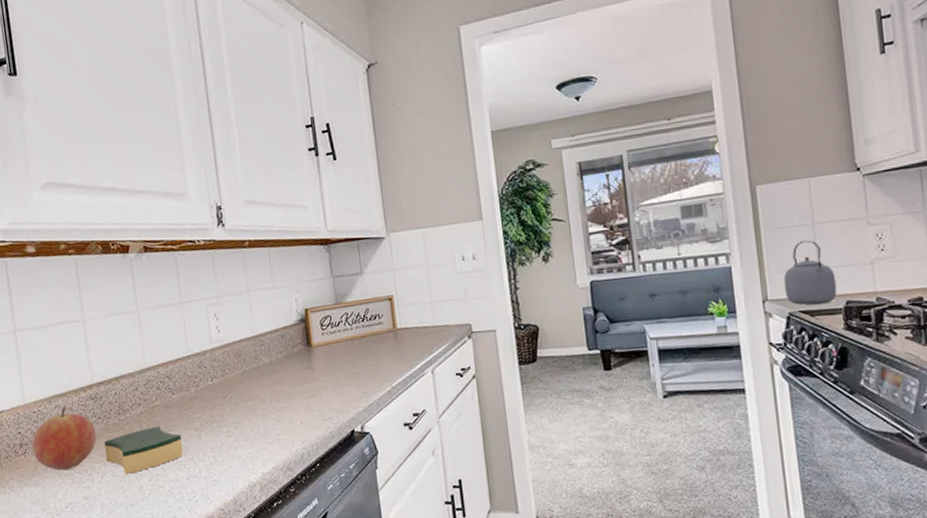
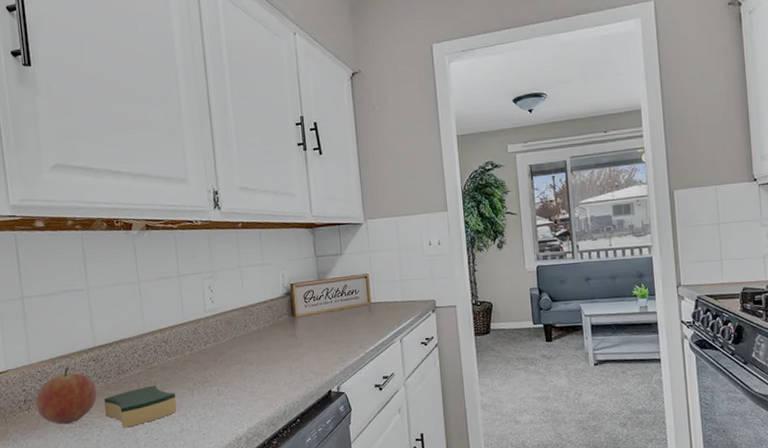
teakettle: present [783,240,837,305] -> none [694,237,736,291]

